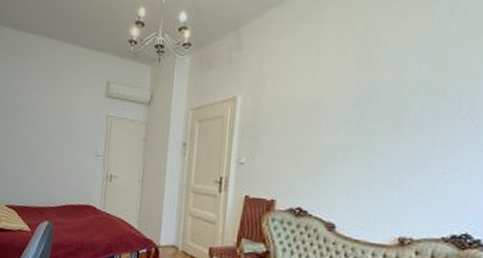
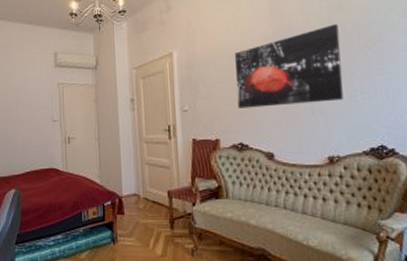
wall art: none [302,85,437,175] -> present [235,23,344,109]

